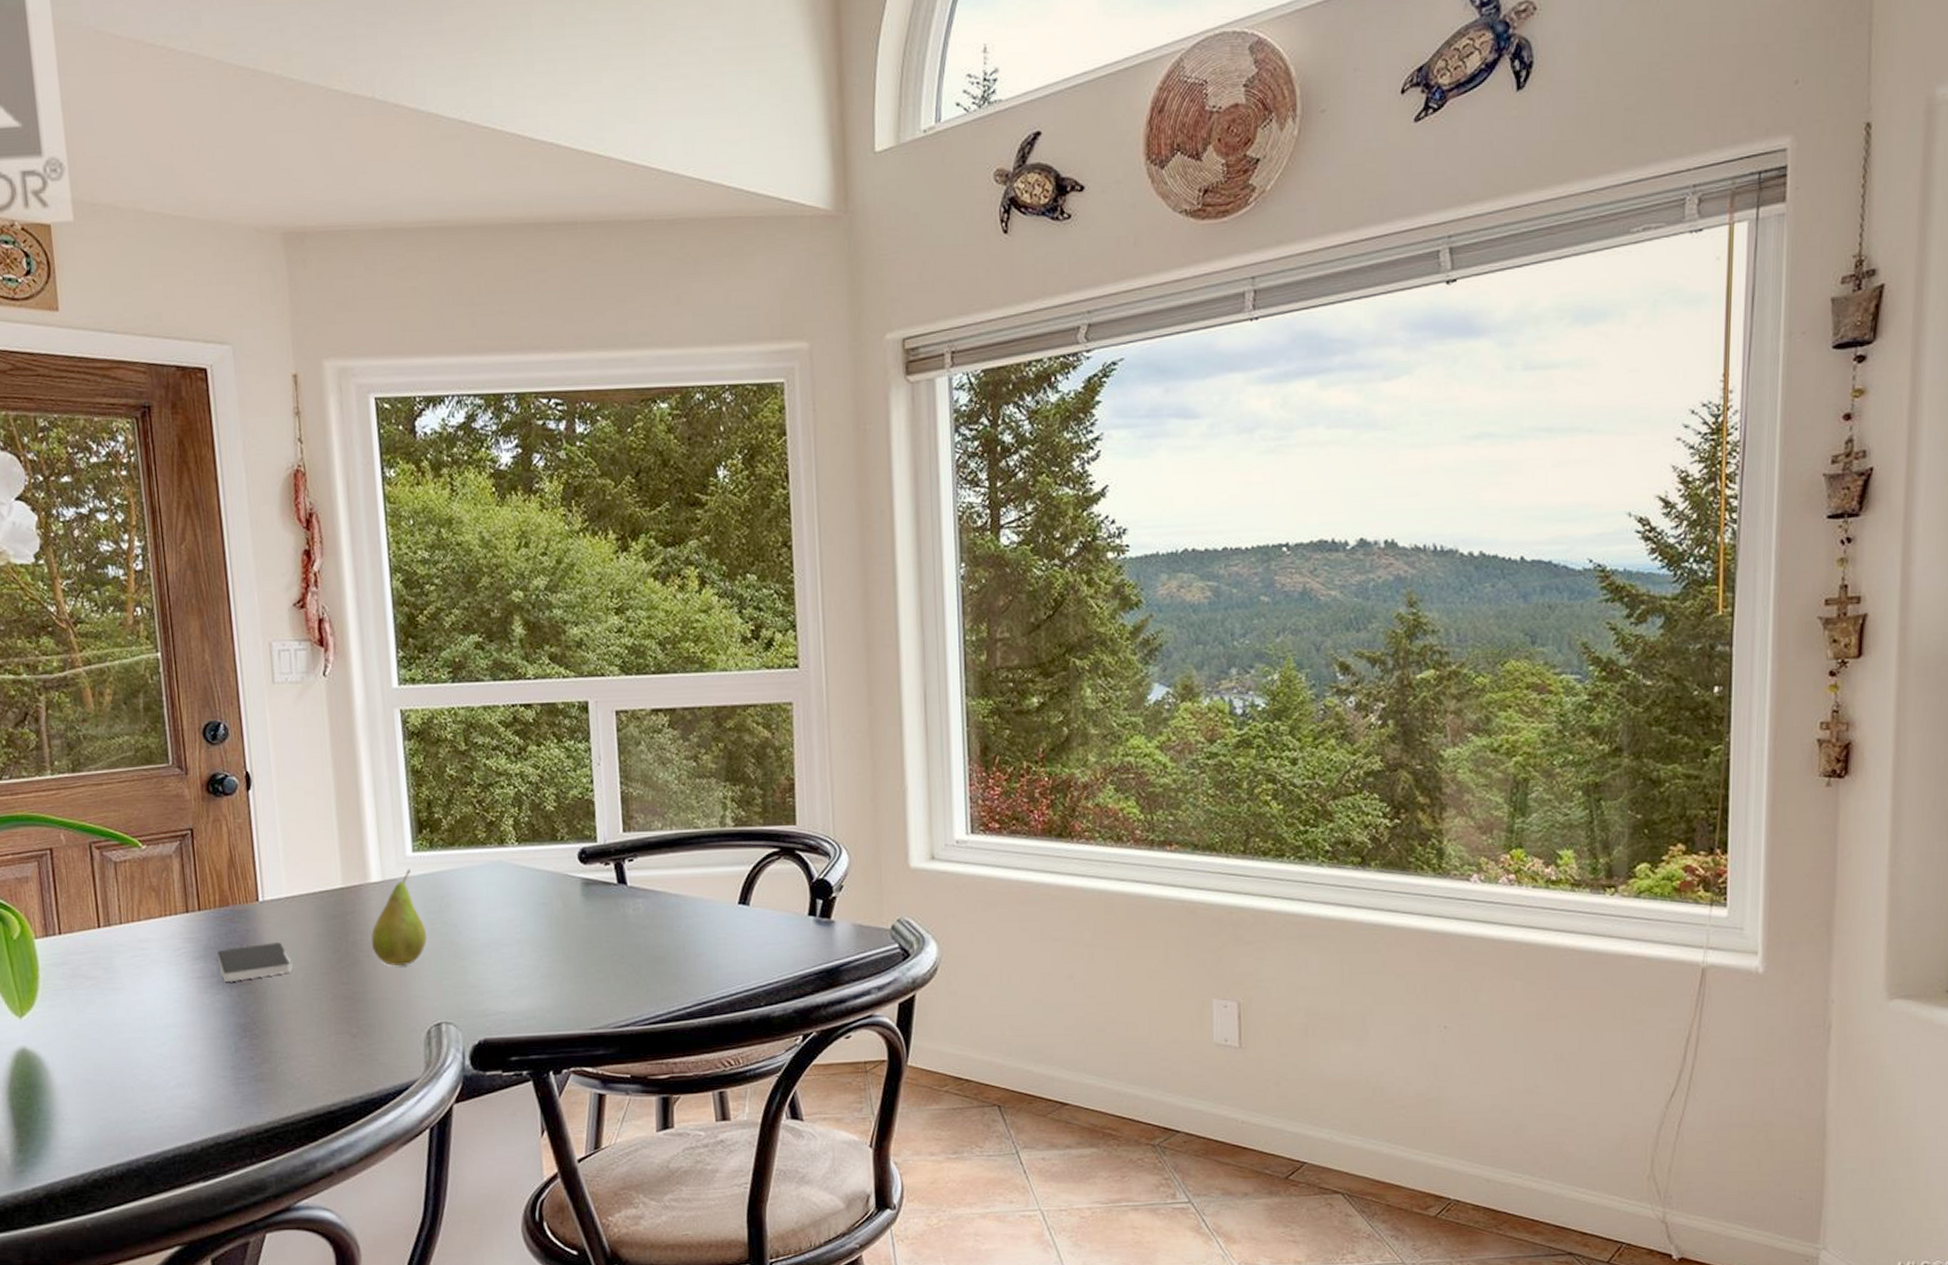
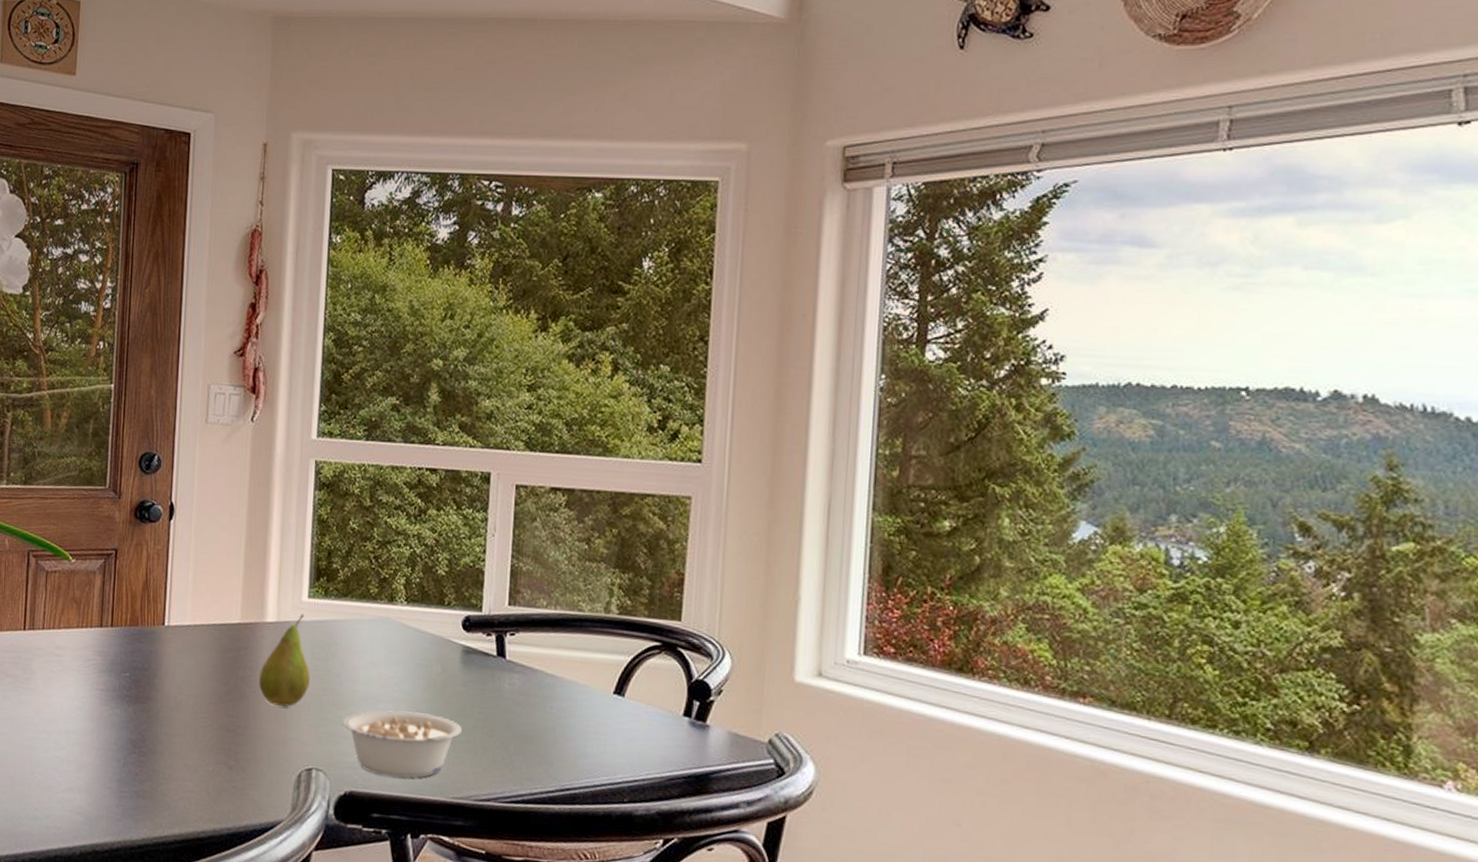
smartphone: present [217,942,294,983] -> none [121,666,186,699]
legume: none [467,951,593,1019] -> present [342,710,463,778]

